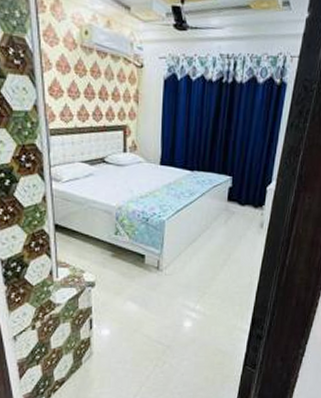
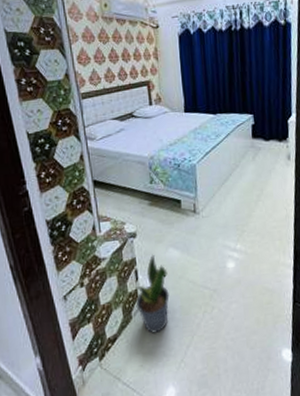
potted plant: none [87,305,123,382] -> present [135,254,170,335]

